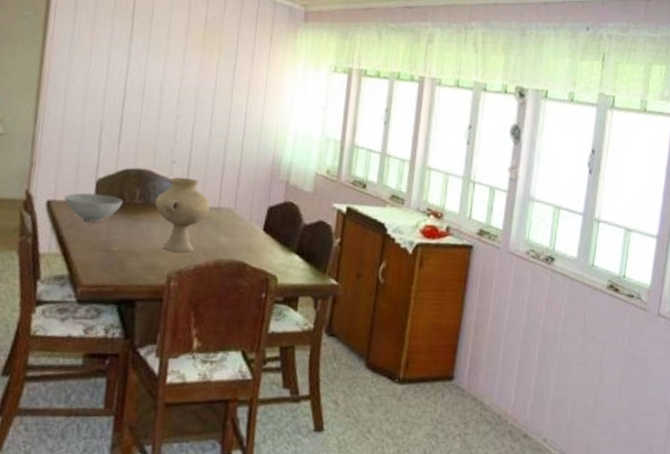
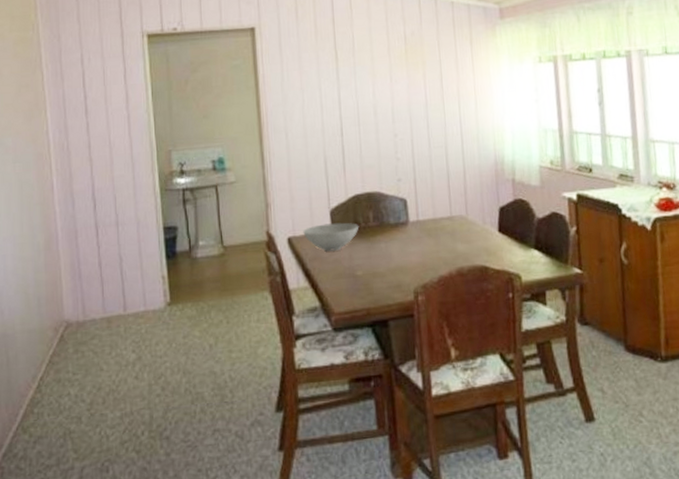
vase: present [155,177,210,252] -> none [389,192,443,267]

